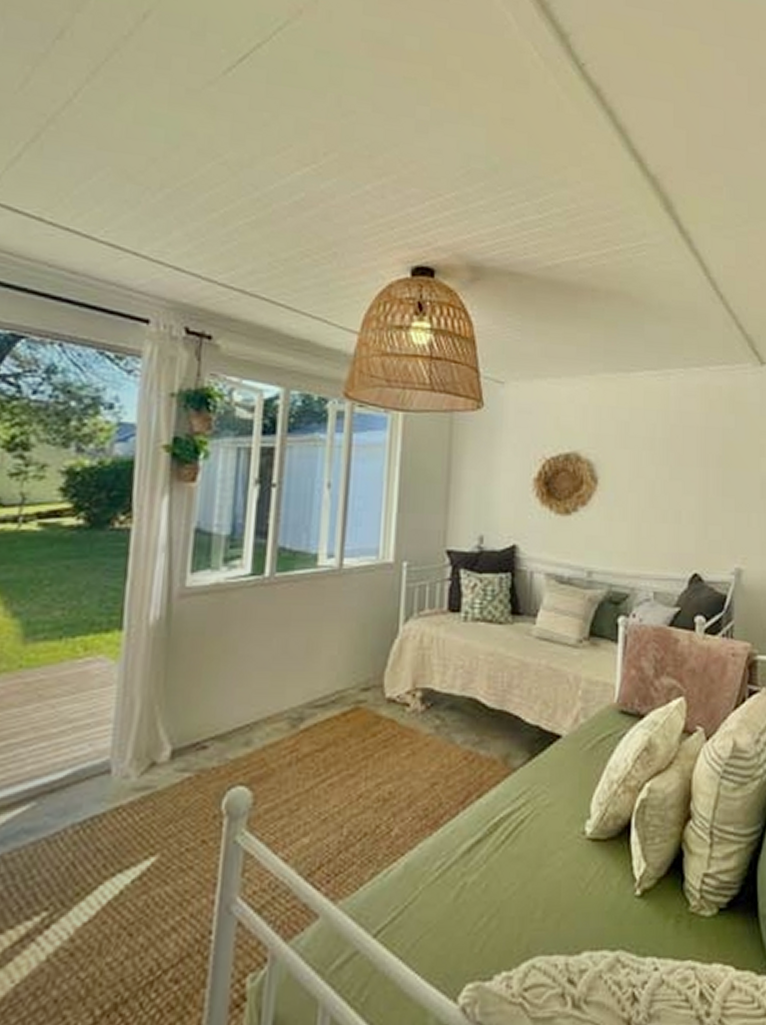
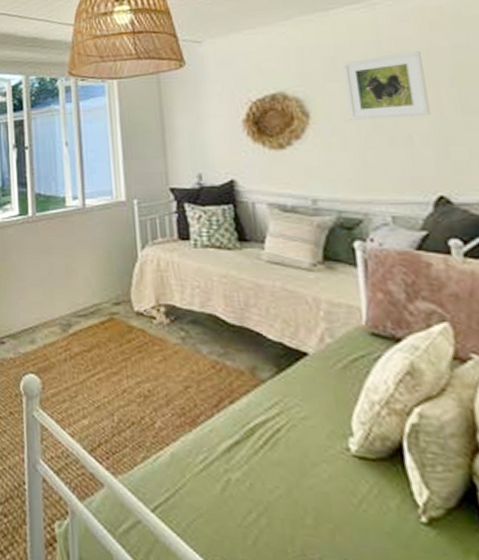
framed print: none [632,427,699,494] -> present [342,50,431,121]

